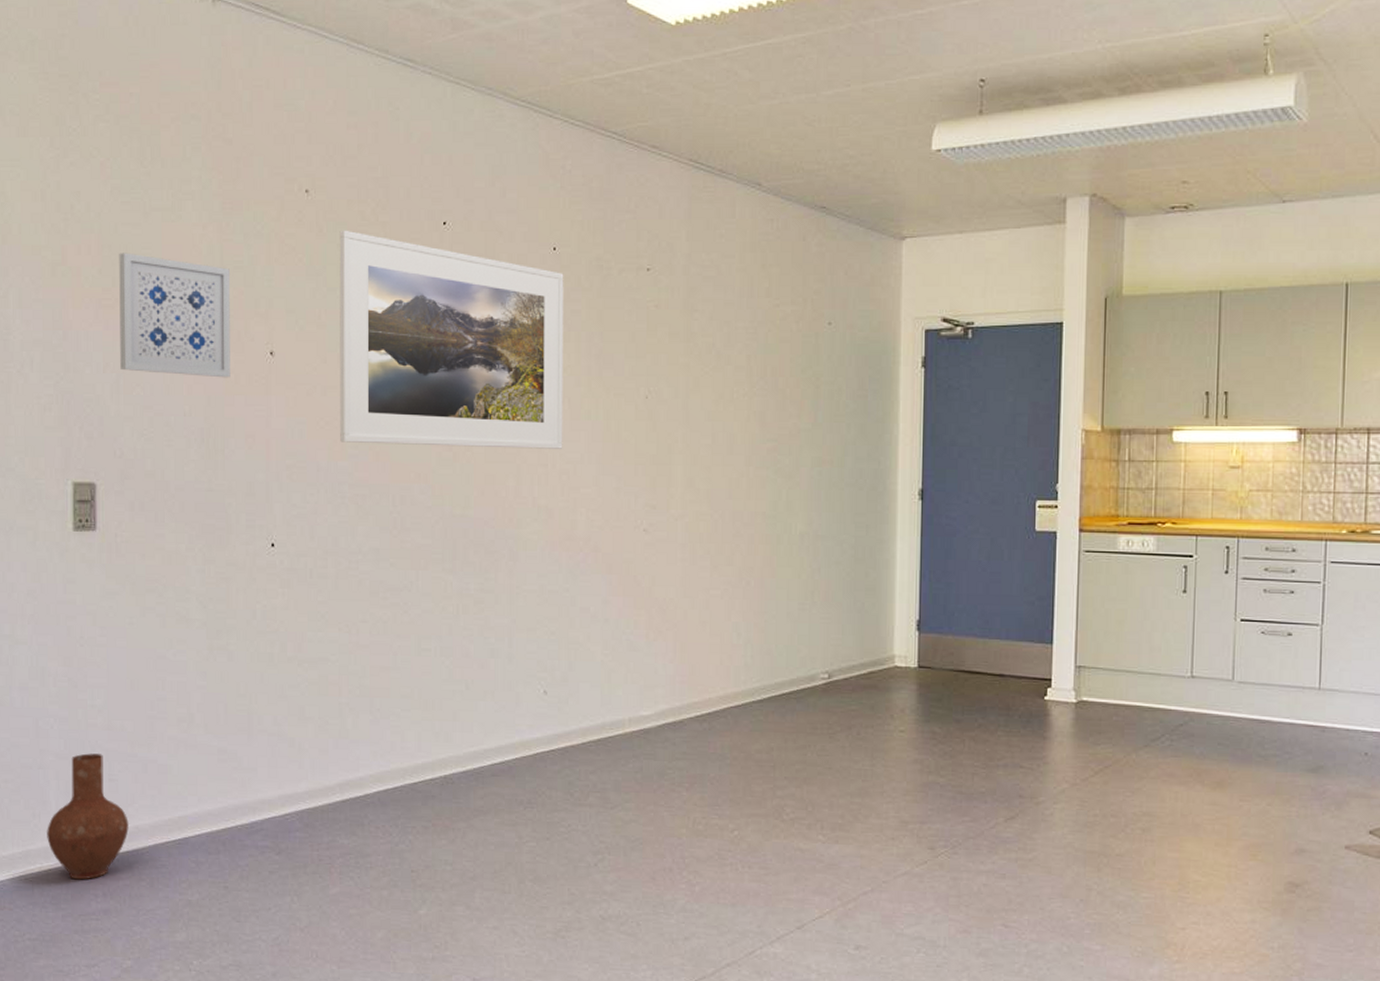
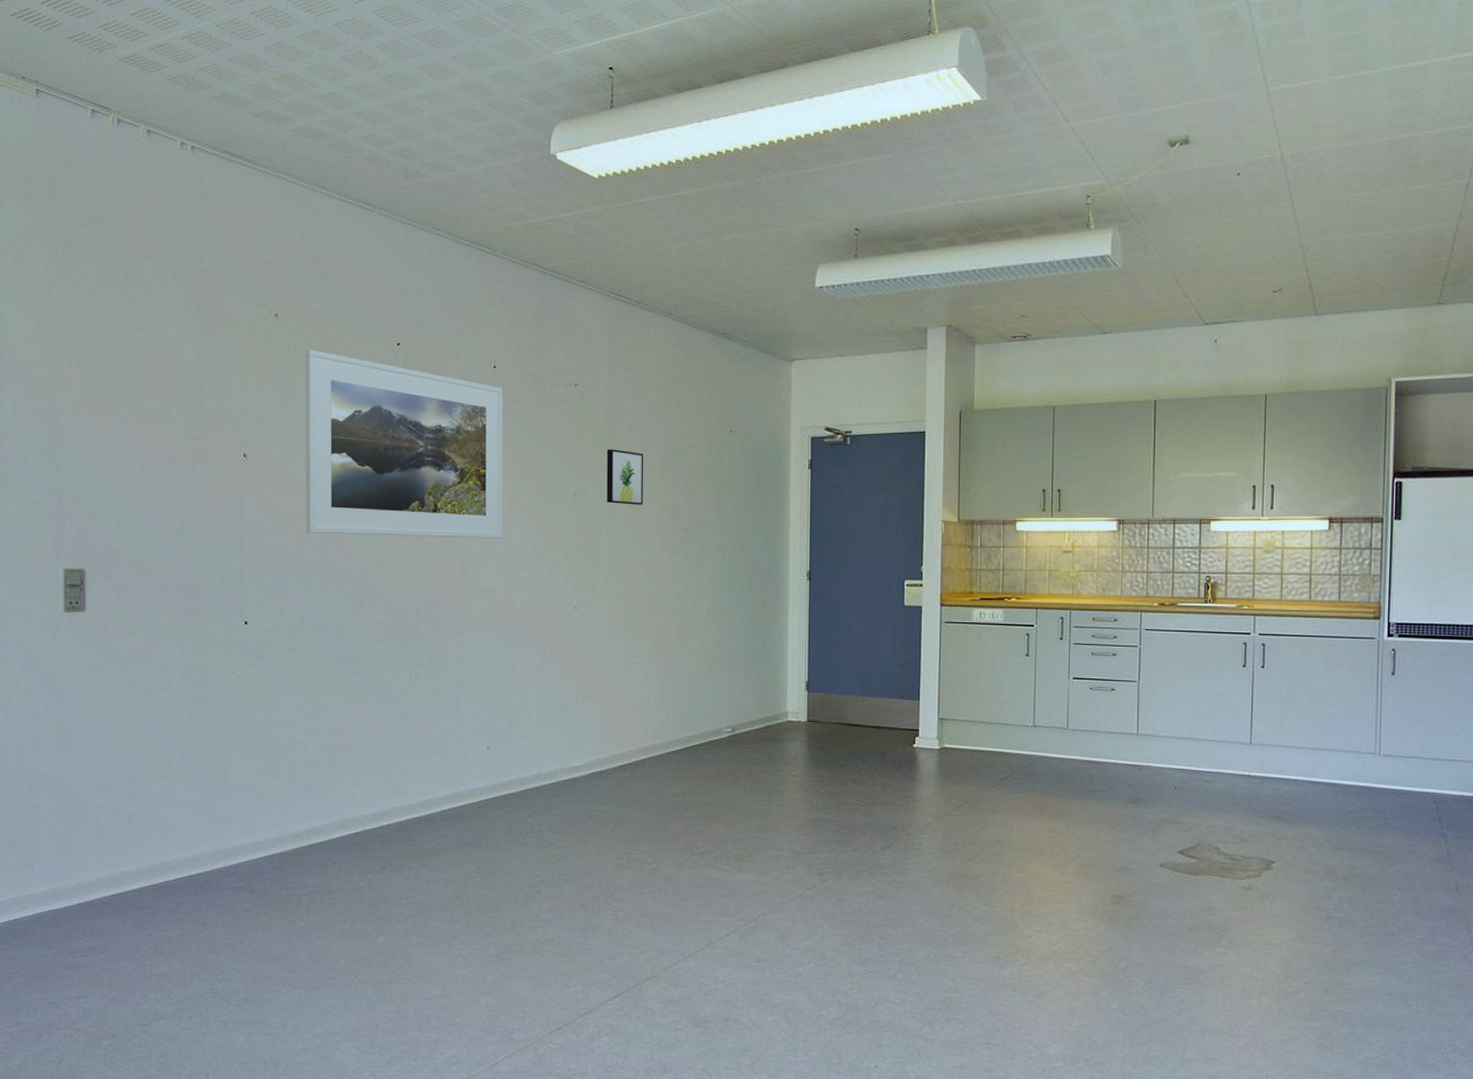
vase: present [47,753,129,880] -> none [39,808,115,921]
wall art: present [119,253,230,378] -> none [106,367,208,477]
wall art: none [683,344,726,411] -> present [606,449,643,505]

